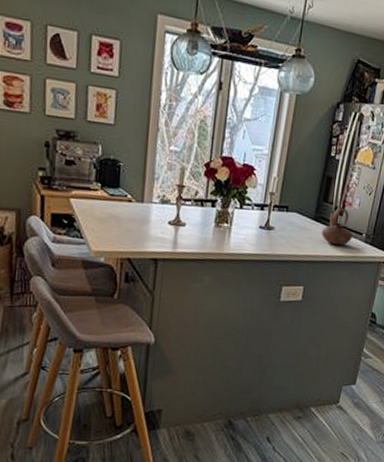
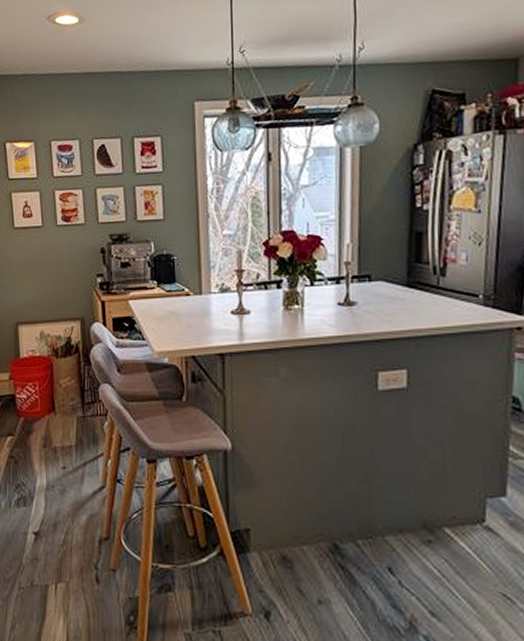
teapot: present [321,207,353,245] -> none [420,266,465,313]

